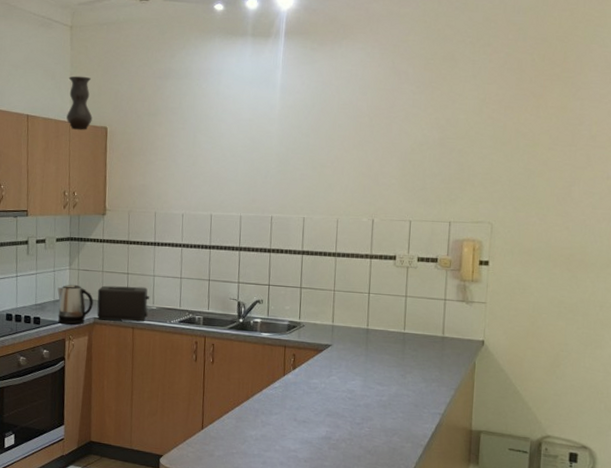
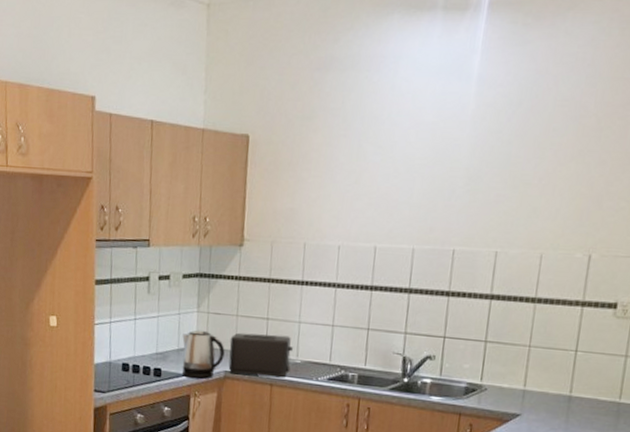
vase: present [66,76,93,130] -> none [199,69,231,139]

